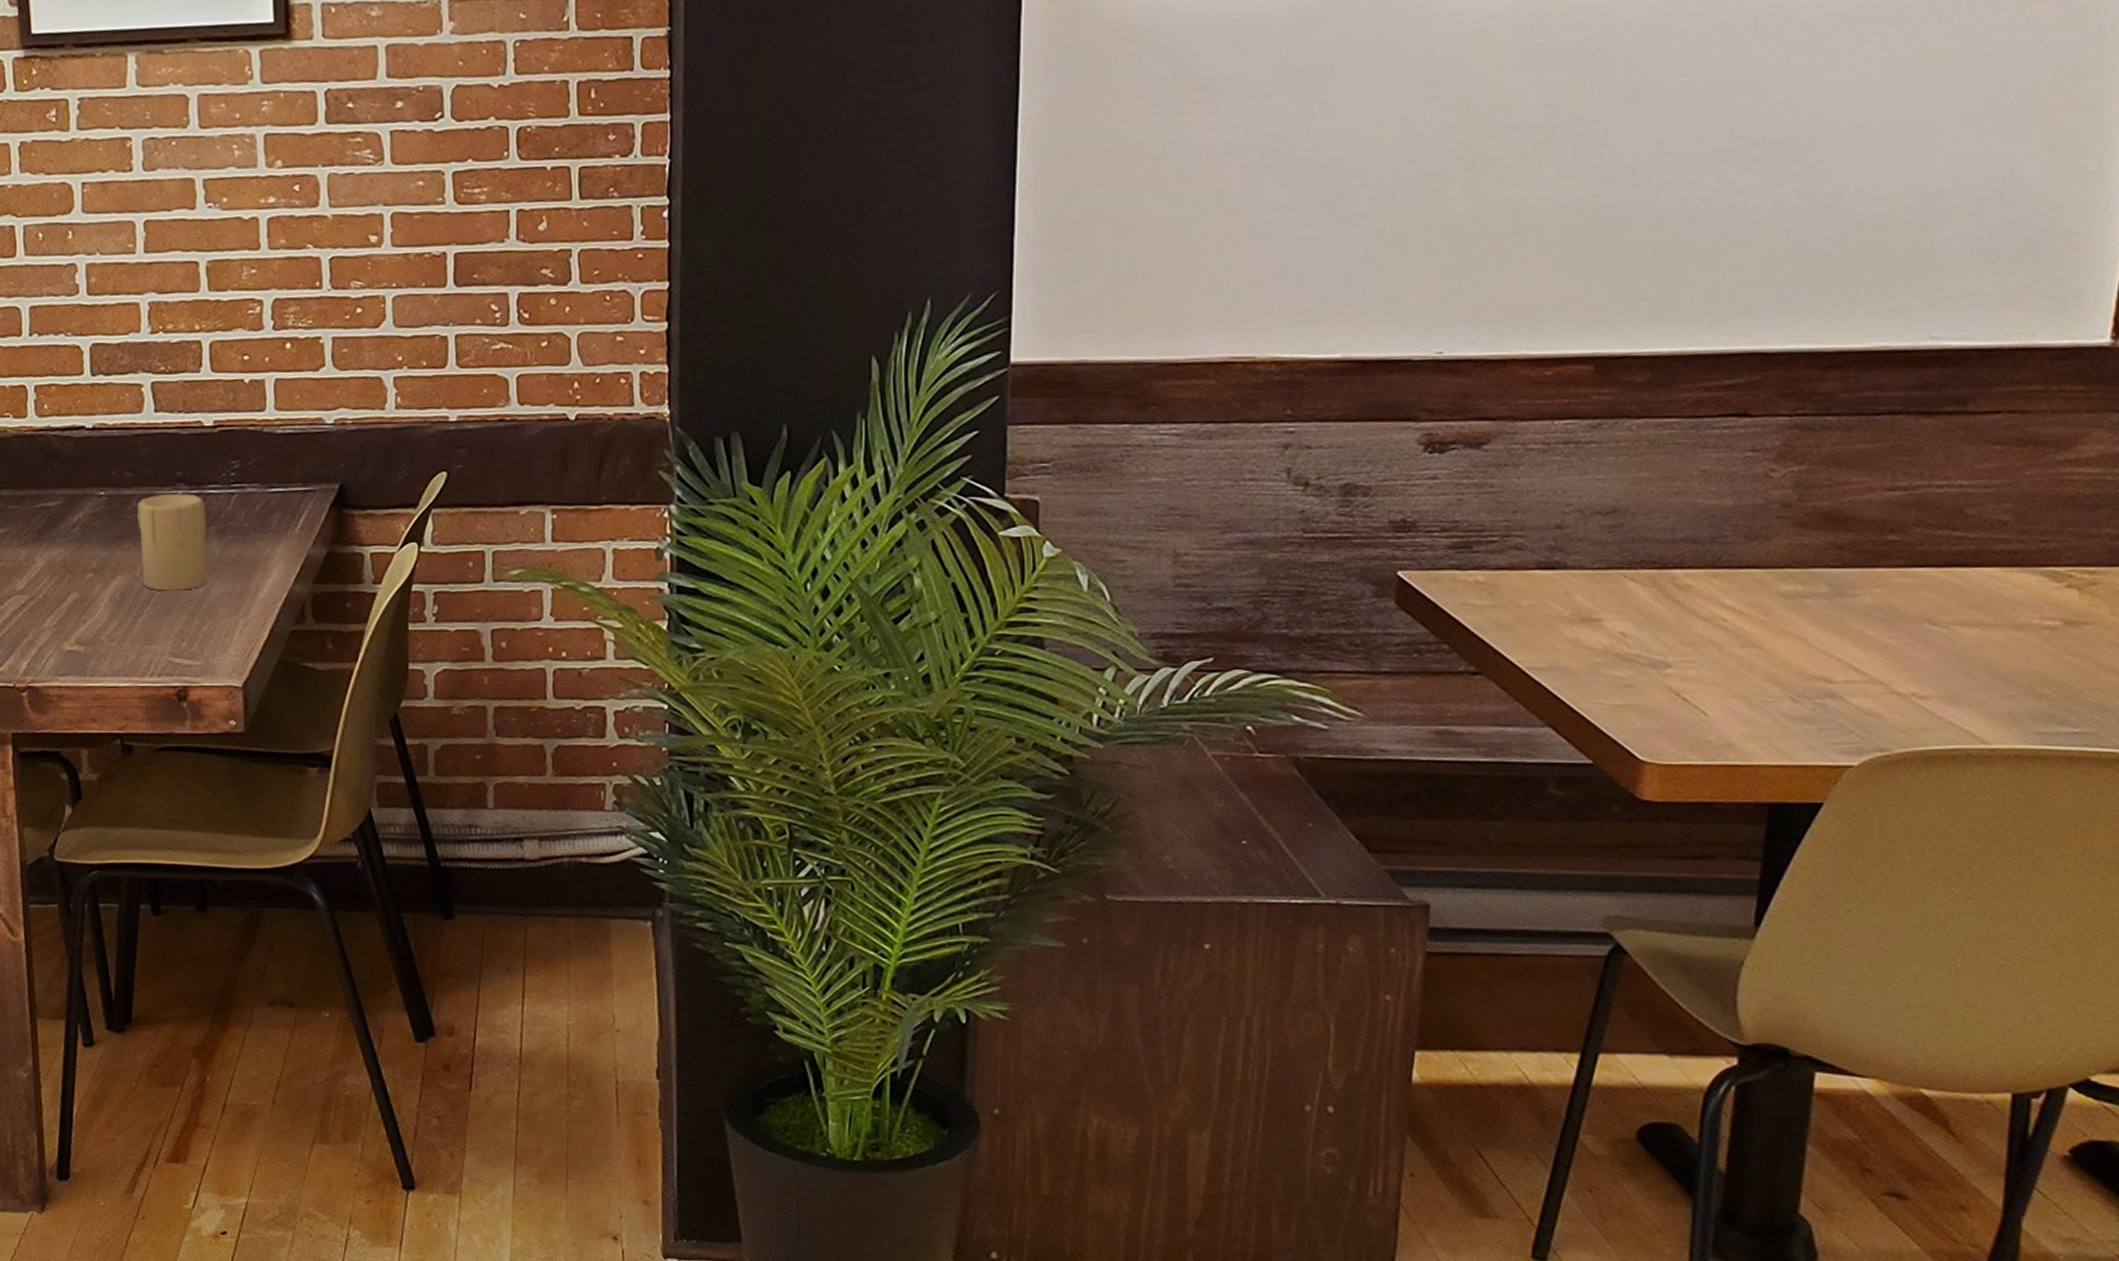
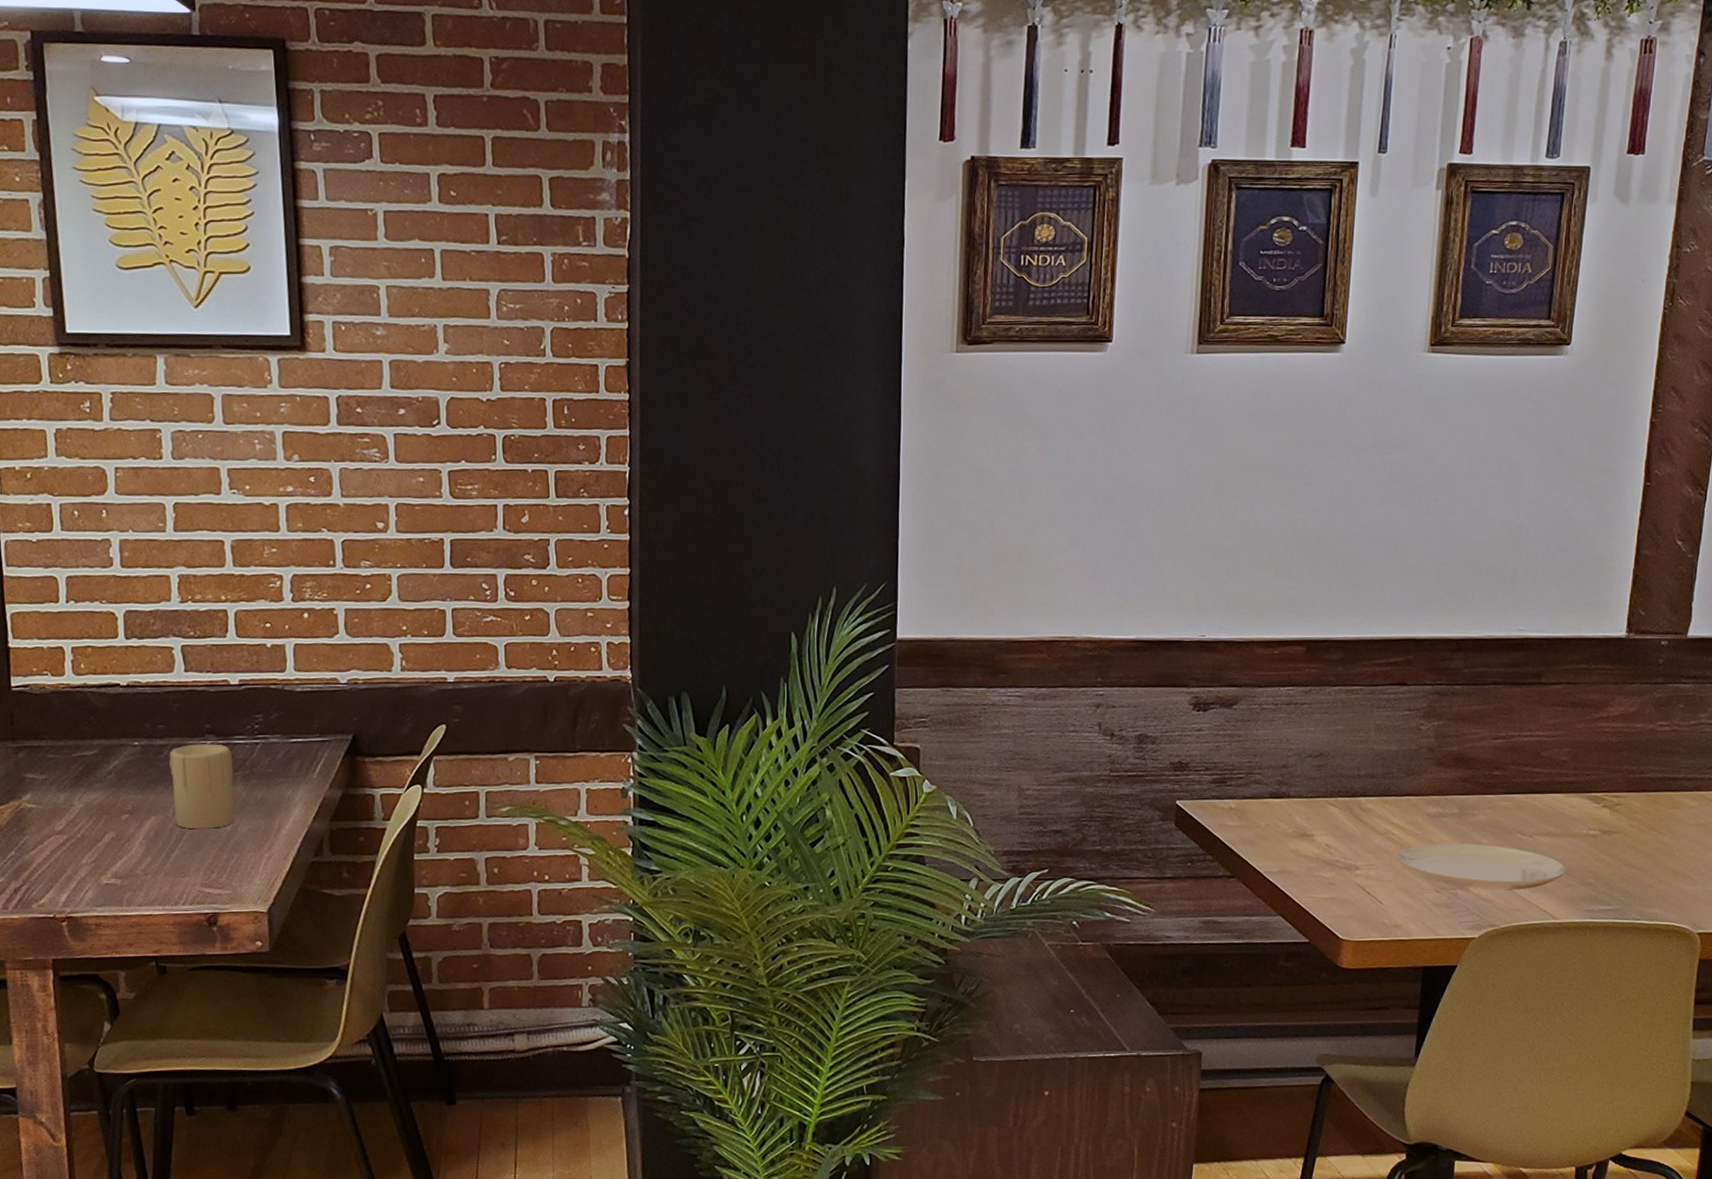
plate: none [1732,633,2003,701] -> present [1398,843,1566,890]

